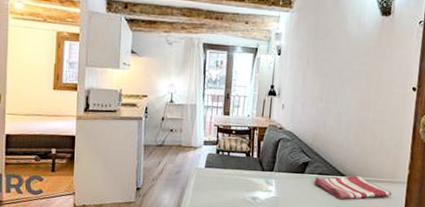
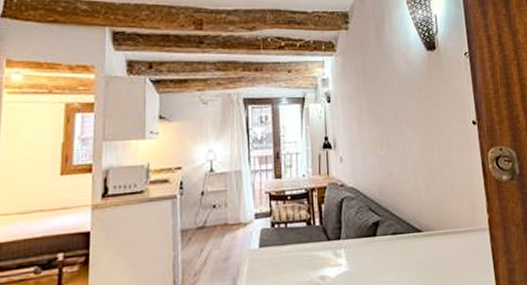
dish towel: present [313,176,392,200] -> none [388,229,476,262]

